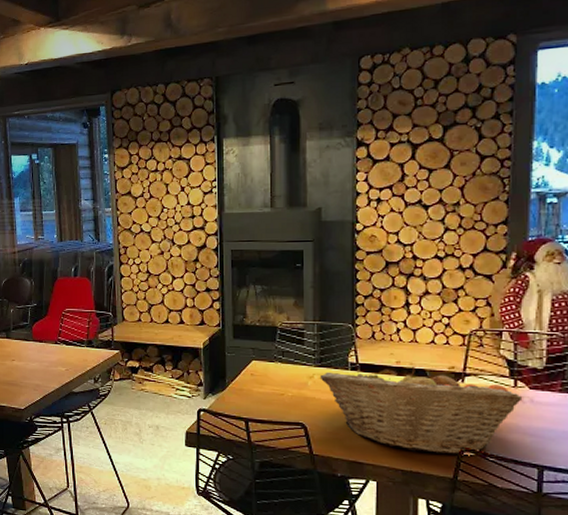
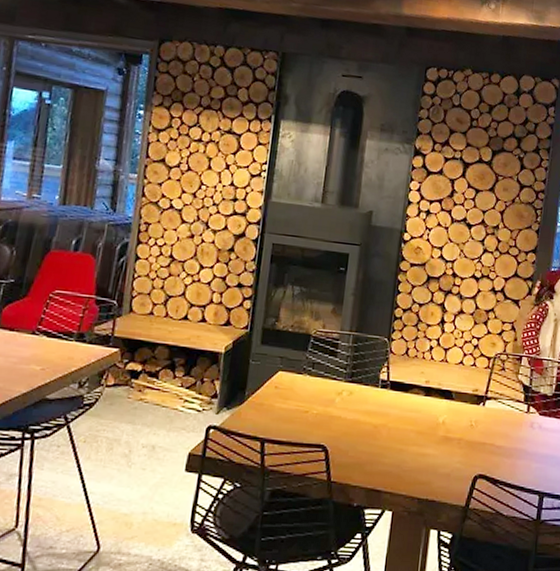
fruit basket: present [320,366,523,455] -> none [348,386,533,481]

